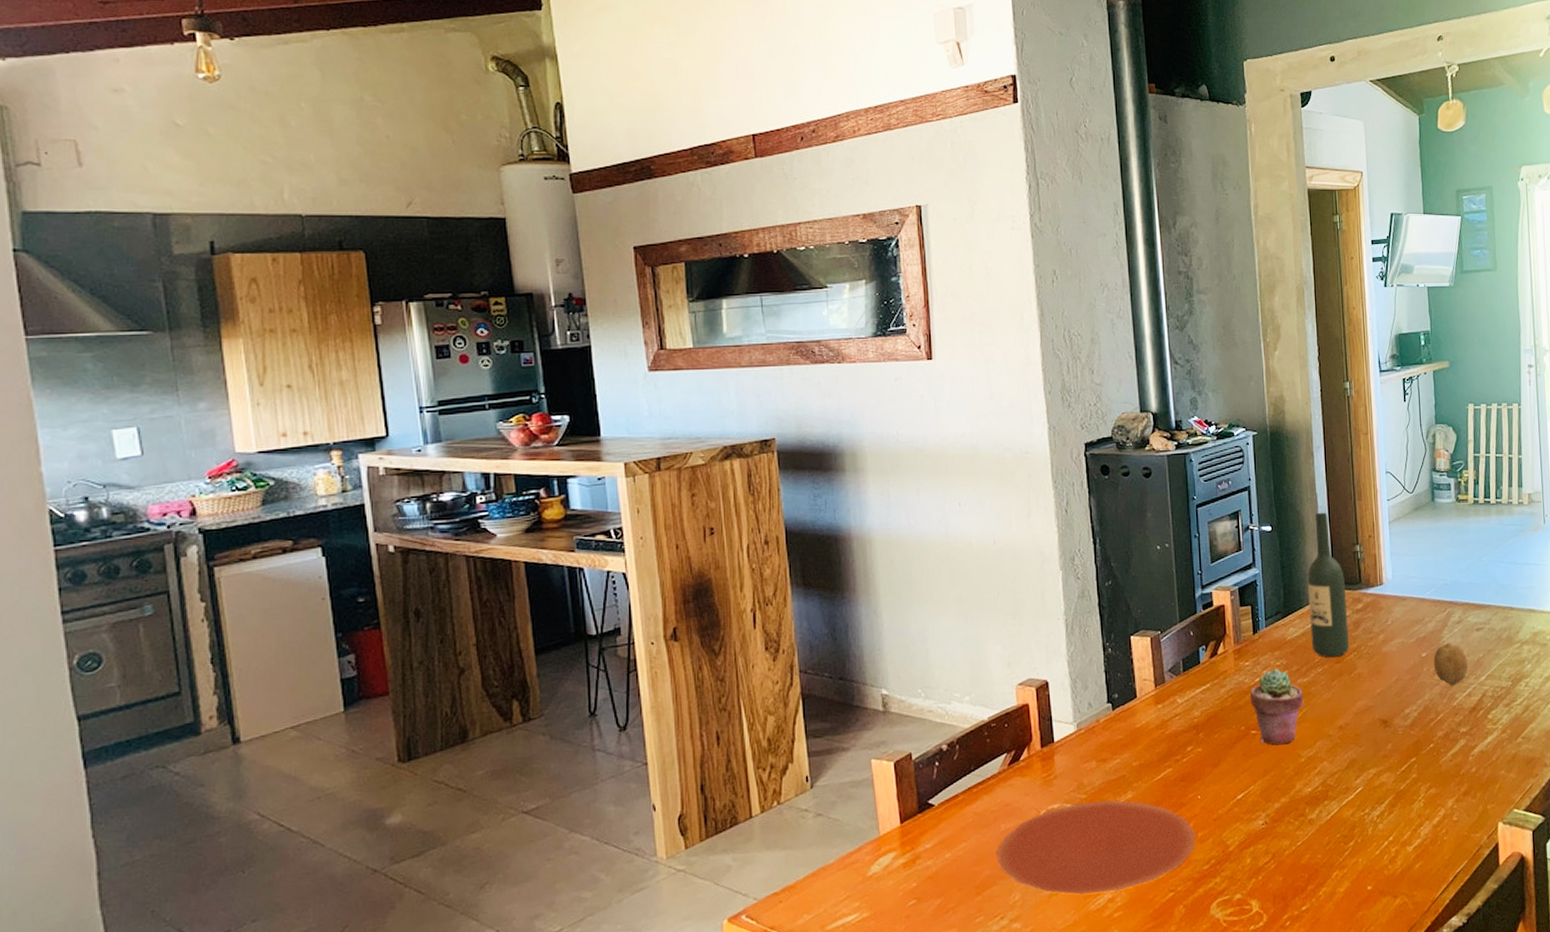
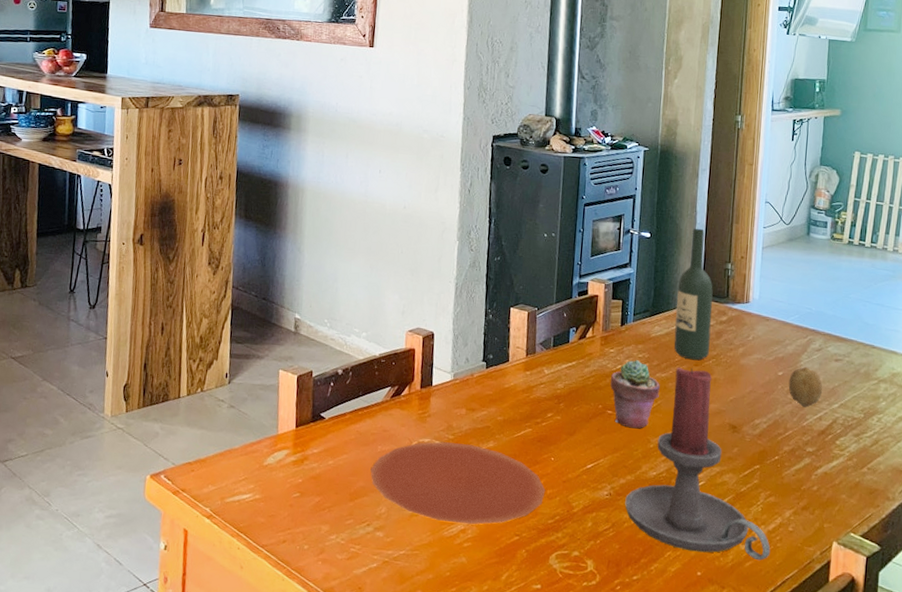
candle holder: none [1283,666,1438,866] -> present [625,367,771,561]

